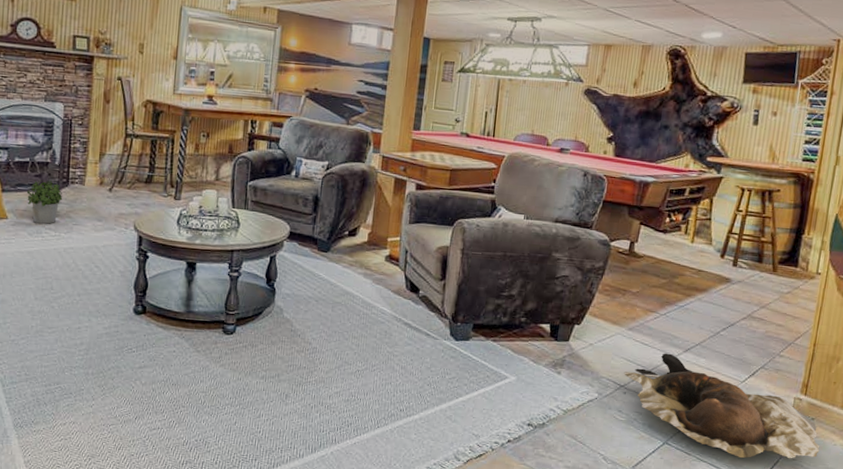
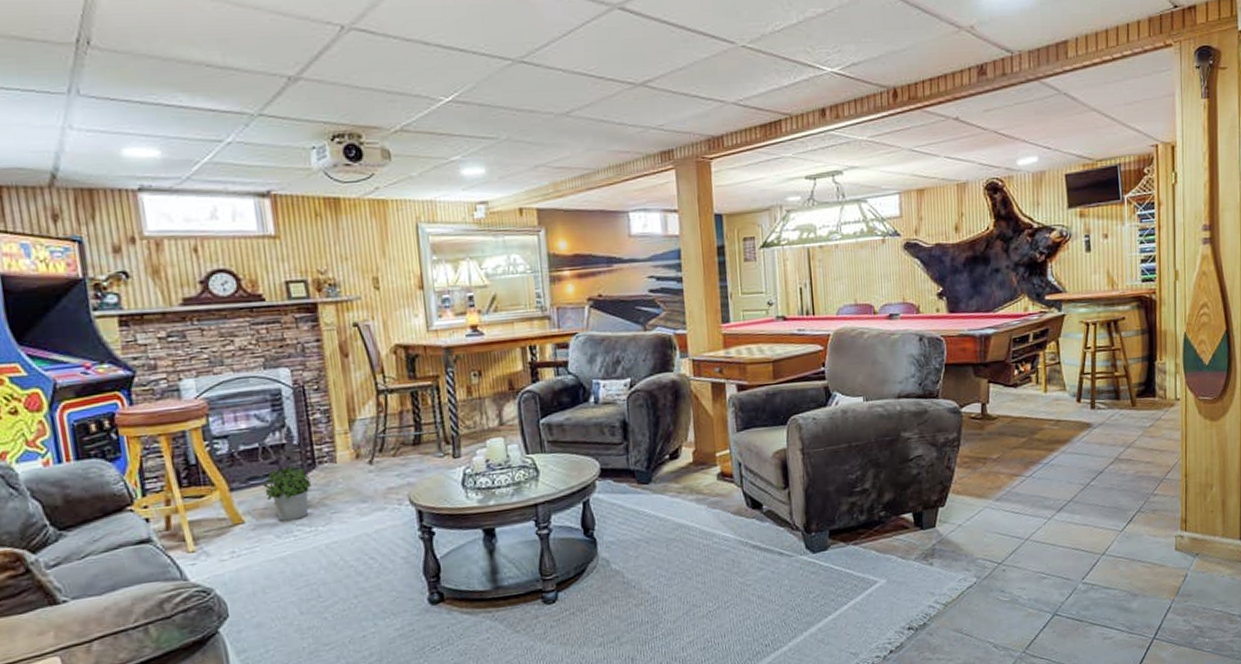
dog bed: present [624,353,820,459] -> none [999,517,1209,612]

